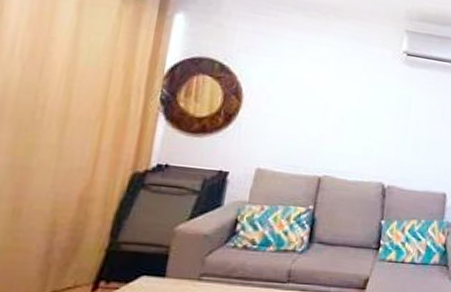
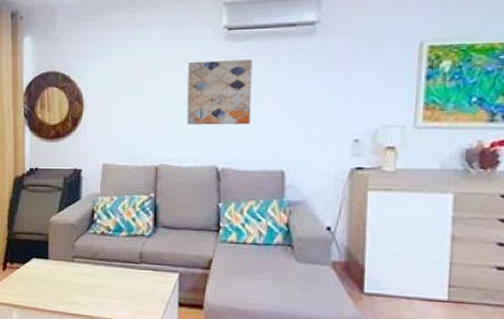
wall art: none [357,77,427,146] -> present [187,60,252,125]

